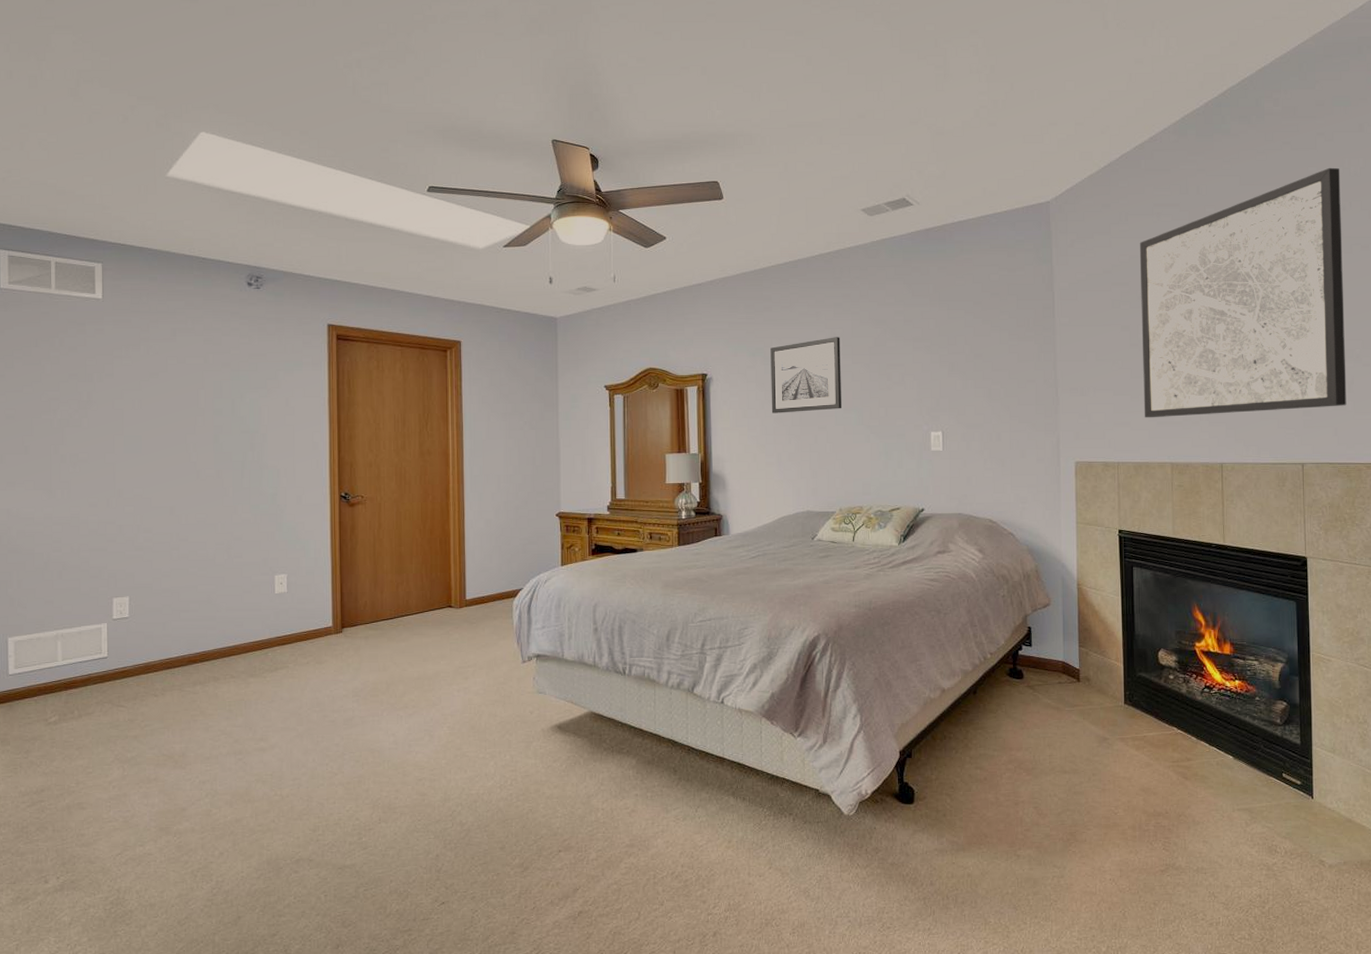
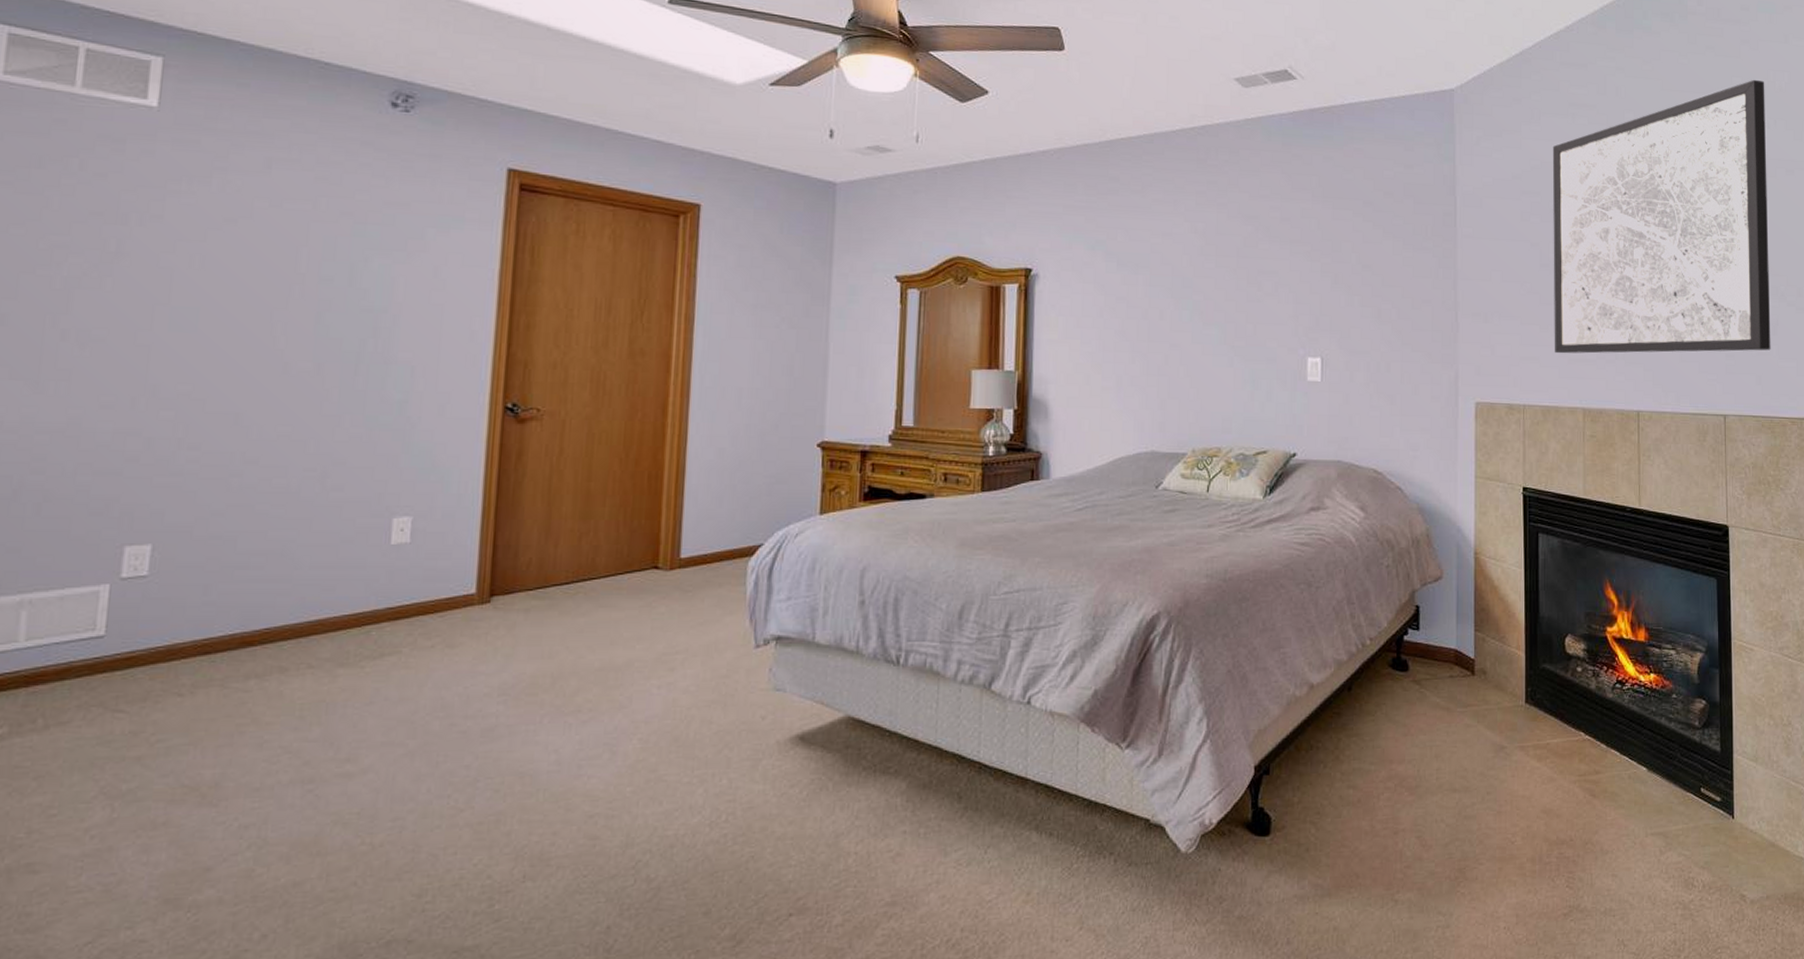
wall art: present [770,337,842,413] -> none [1112,232,1203,325]

